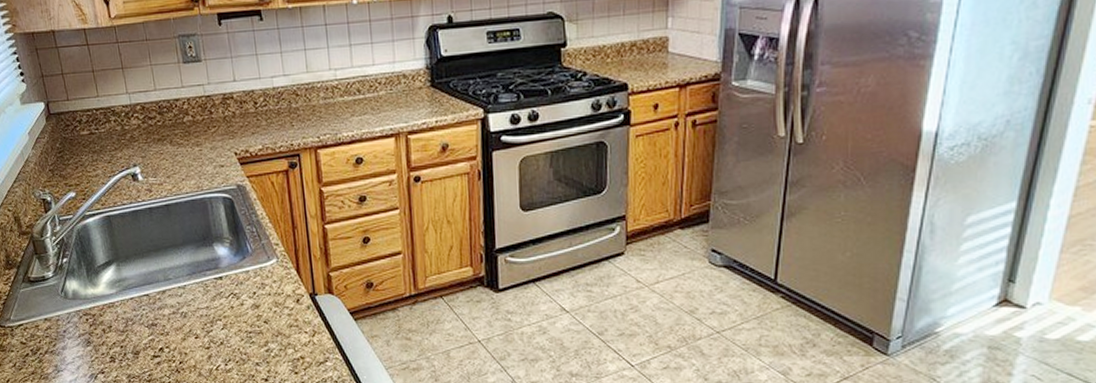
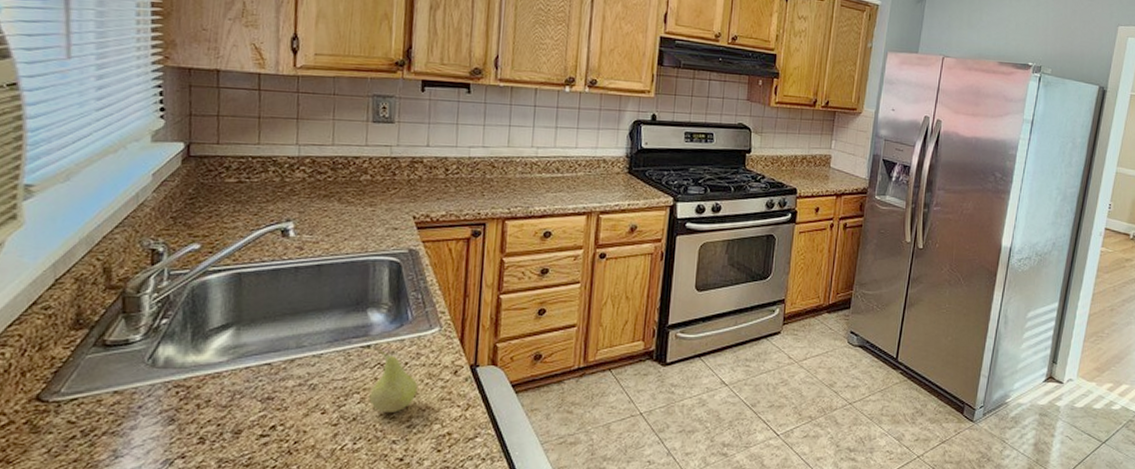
fruit: none [224,278,269,338] -> present [369,346,418,413]

